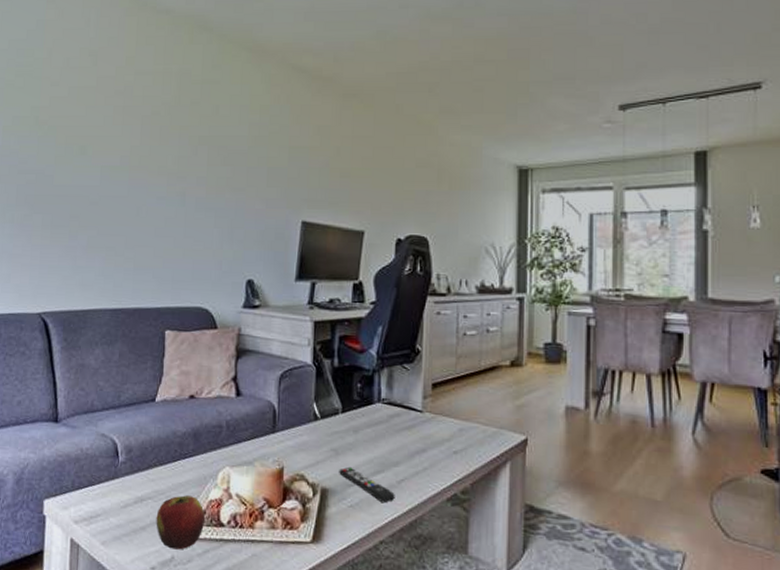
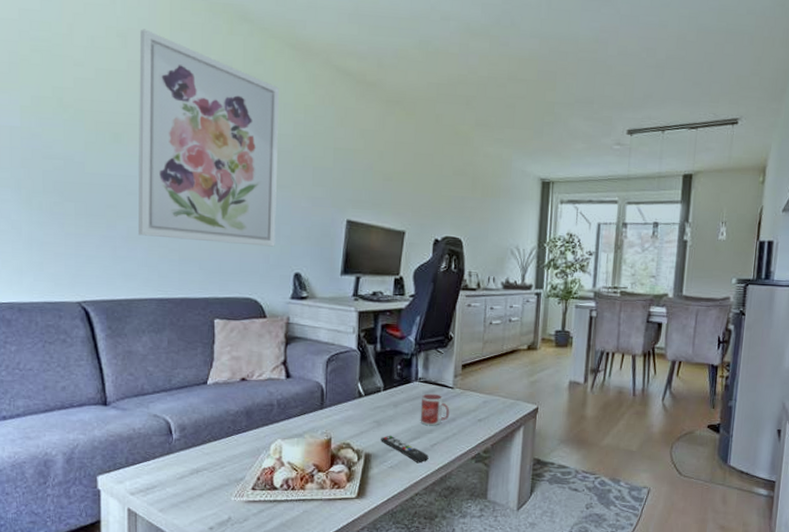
wall art: none [97,46,235,252] -> present [139,29,279,247]
apple: present [156,495,205,550] -> none [212,465,259,511]
mug: none [385,417,419,458] -> present [421,393,450,426]

